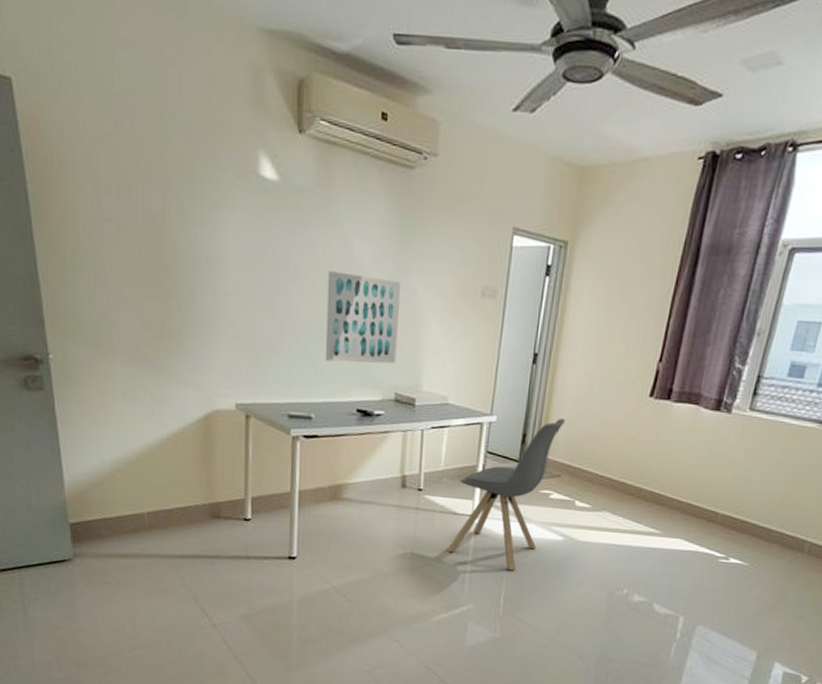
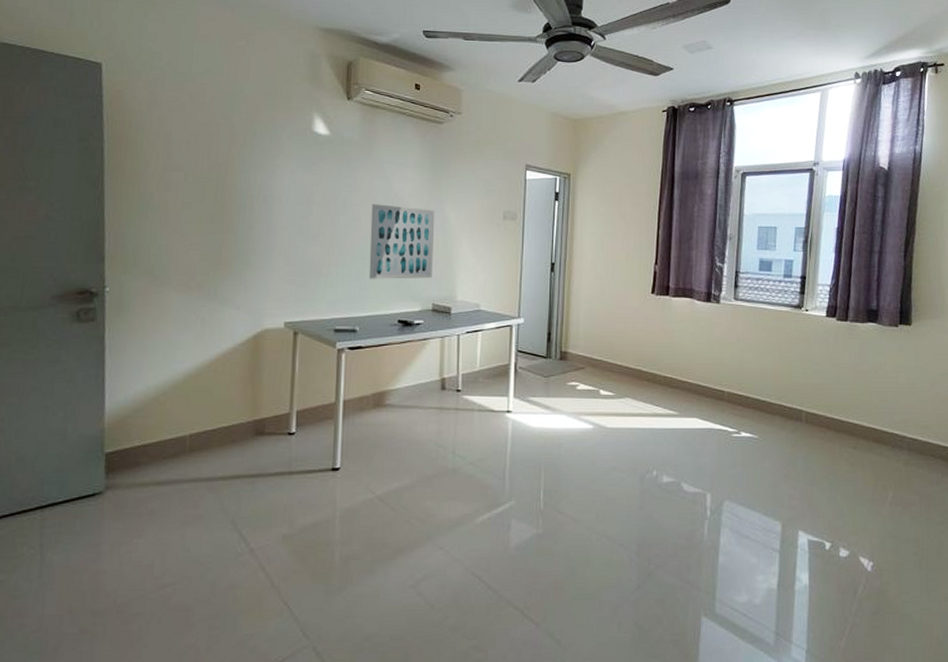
chair: present [446,419,565,571] -> none [486,317,583,463]

